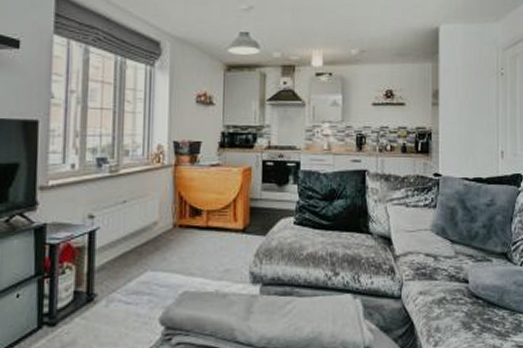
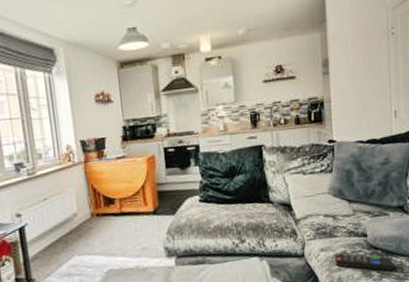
remote control: none [434,298,496,326] -> present [335,253,394,272]

